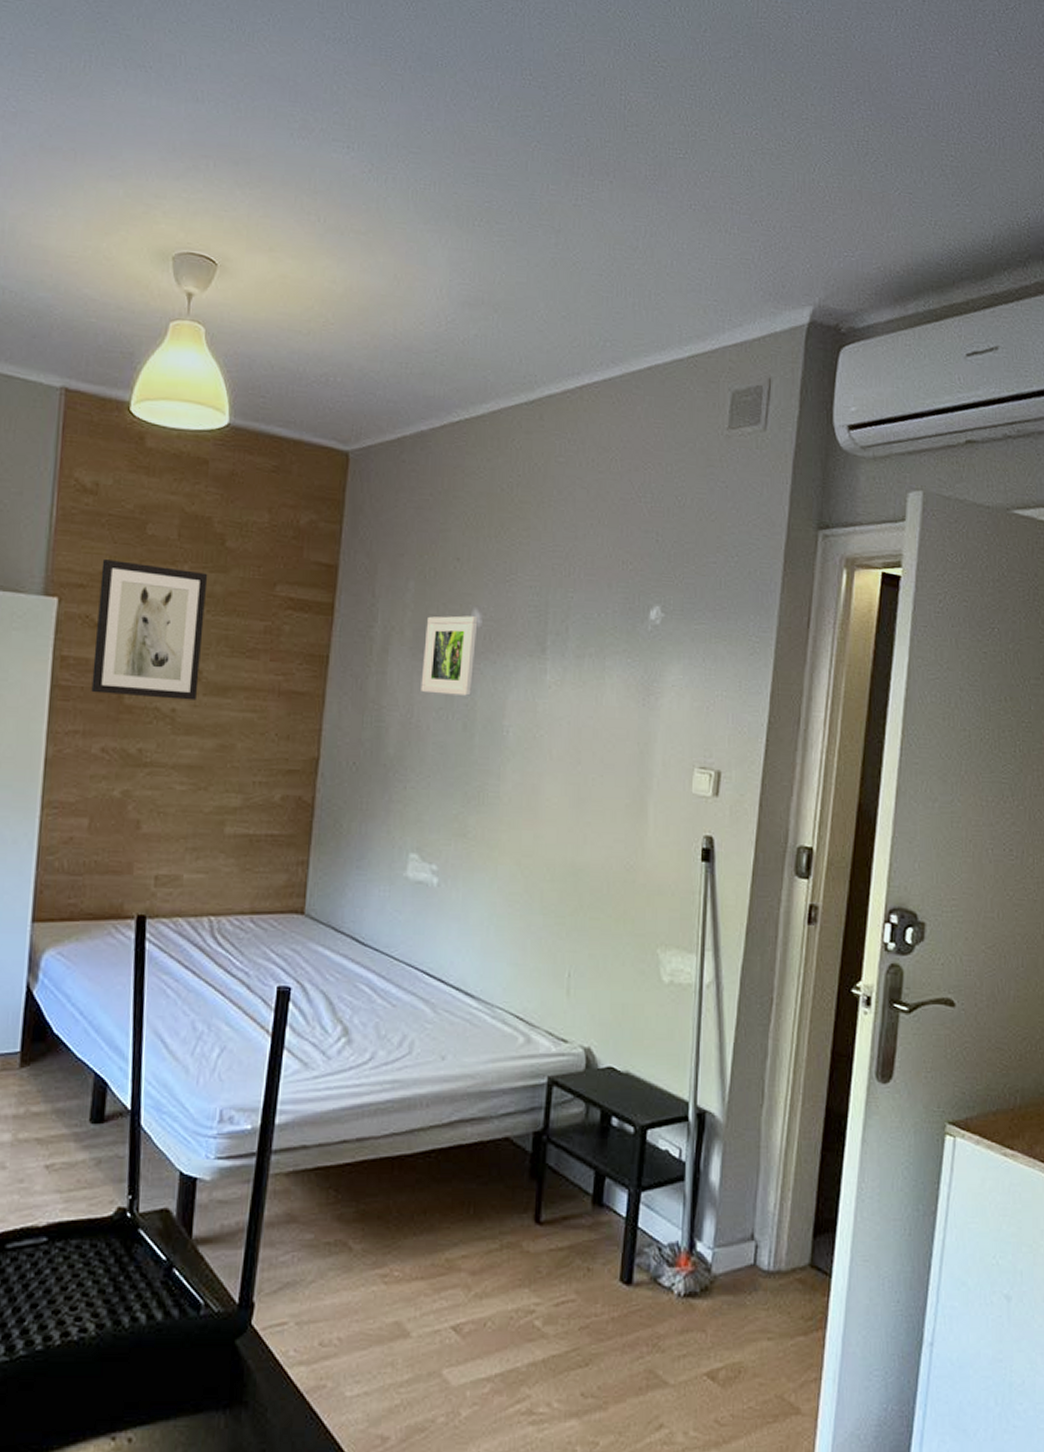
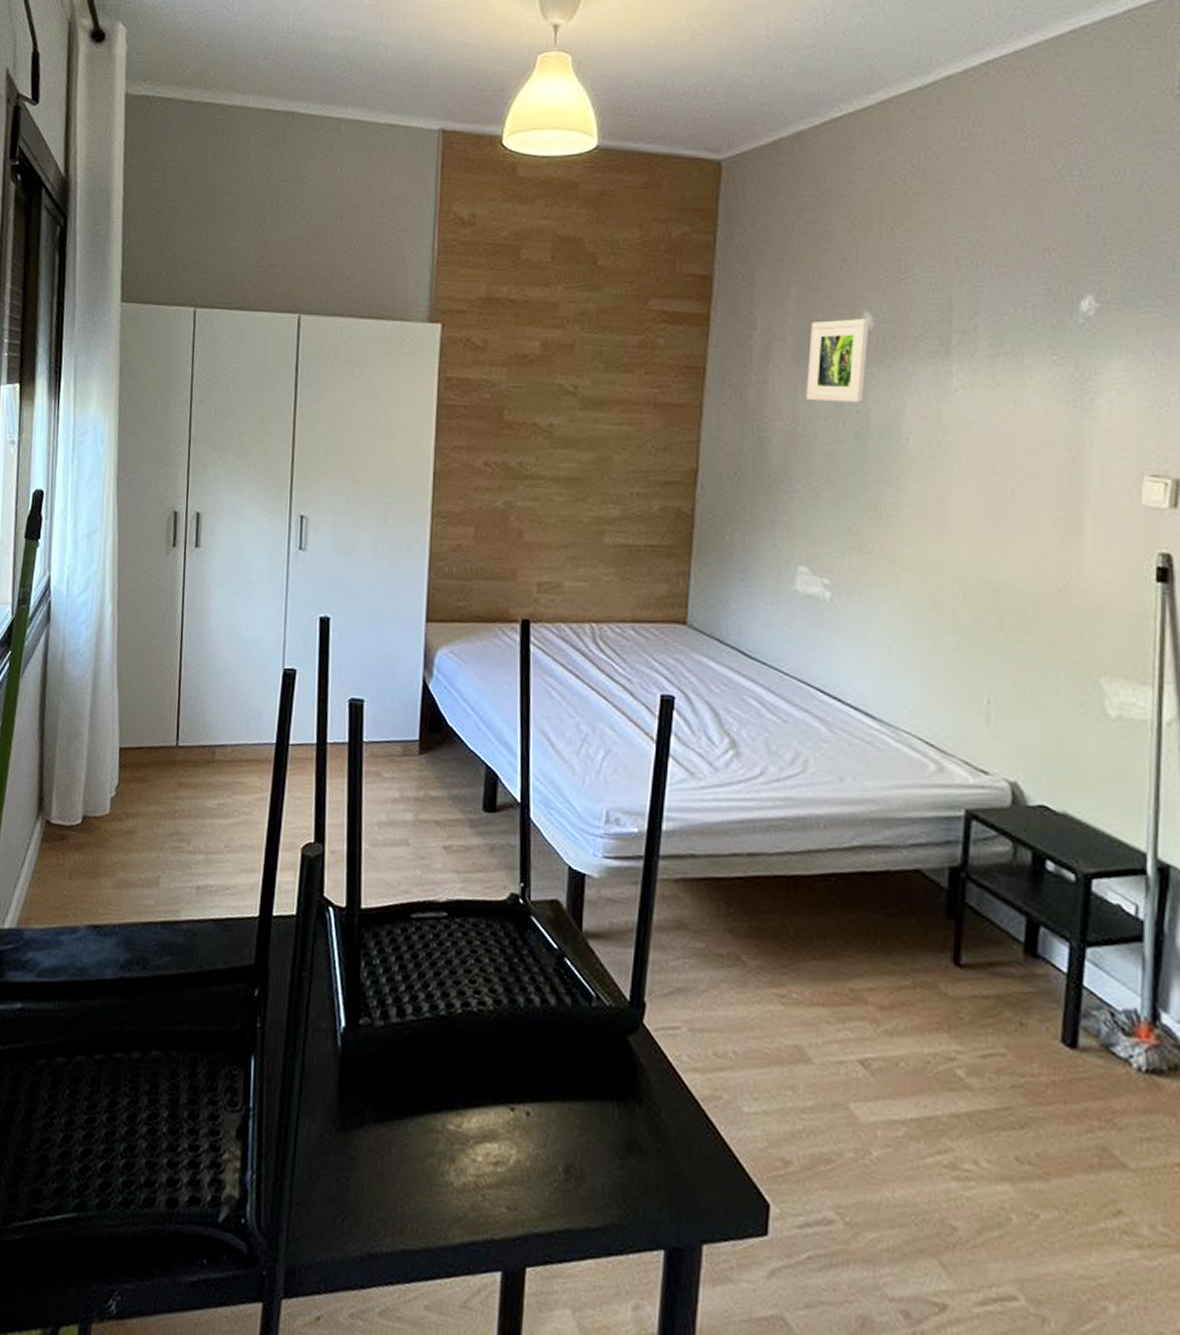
wall art: present [91,559,208,700] -> none [473,286,581,415]

